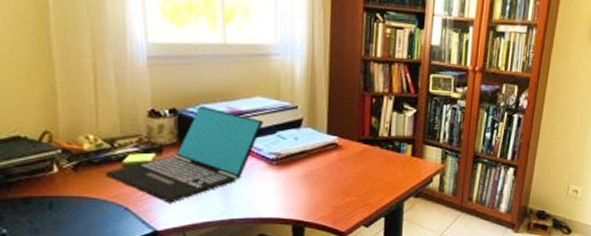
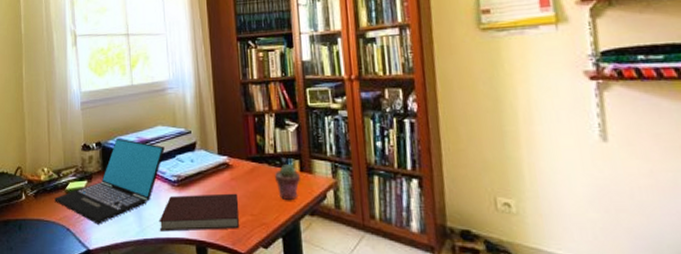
notebook: none [250,174,345,211] -> present [159,193,239,232]
potted succulent: none [385,147,411,183] -> present [275,163,300,201]

